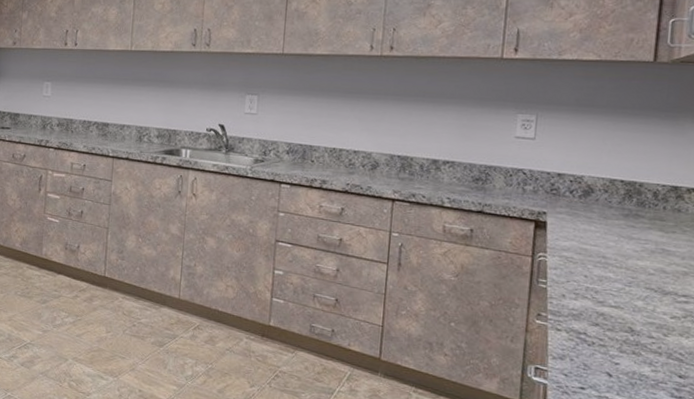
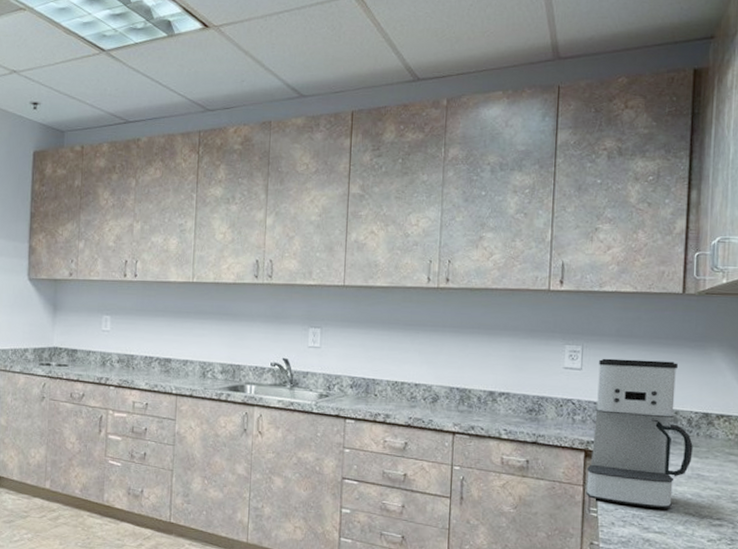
coffee maker: none [535,128,659,284] -> present [586,358,693,509]

